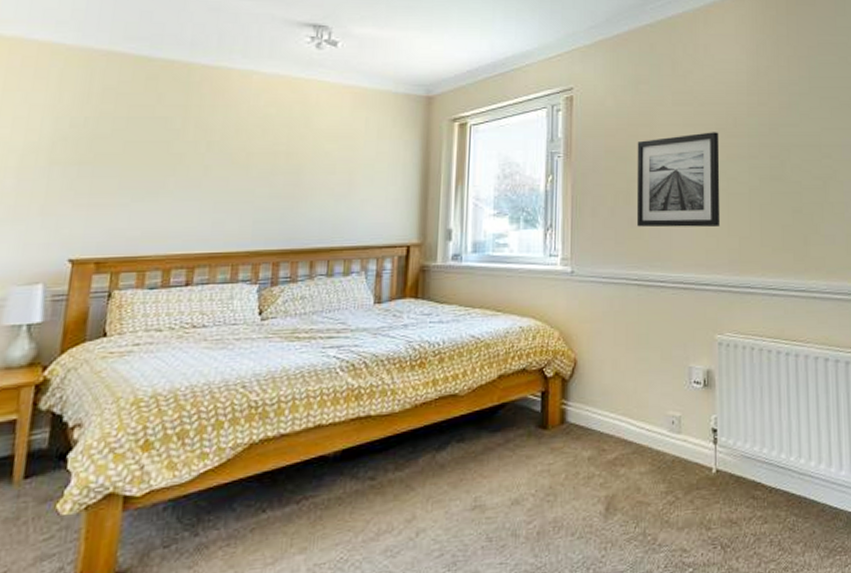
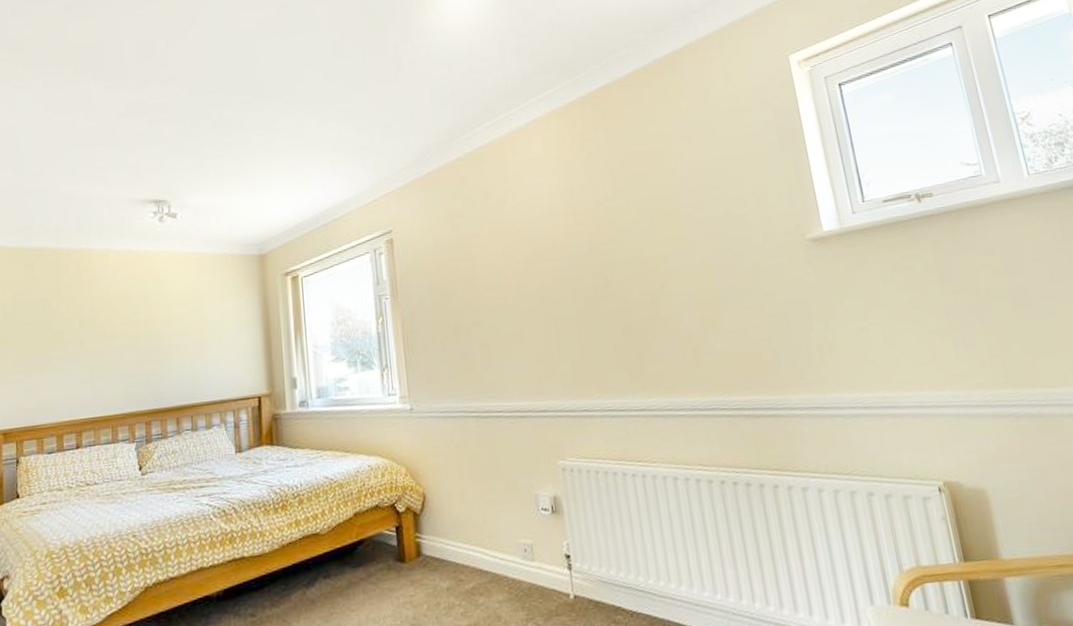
wall art: present [636,132,721,228] -> none [459,257,551,360]

